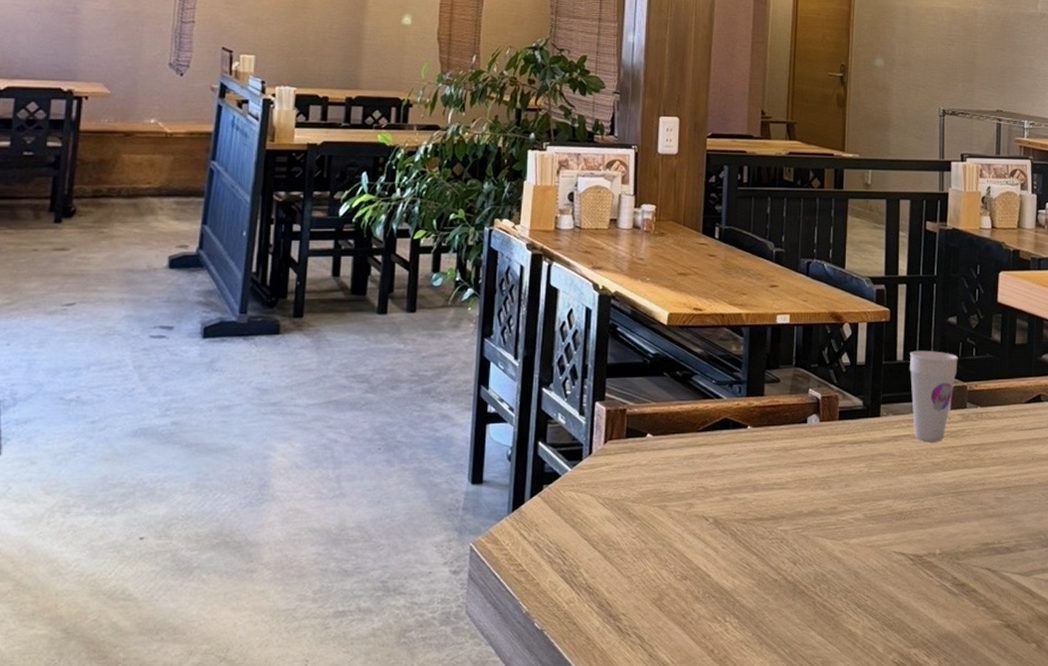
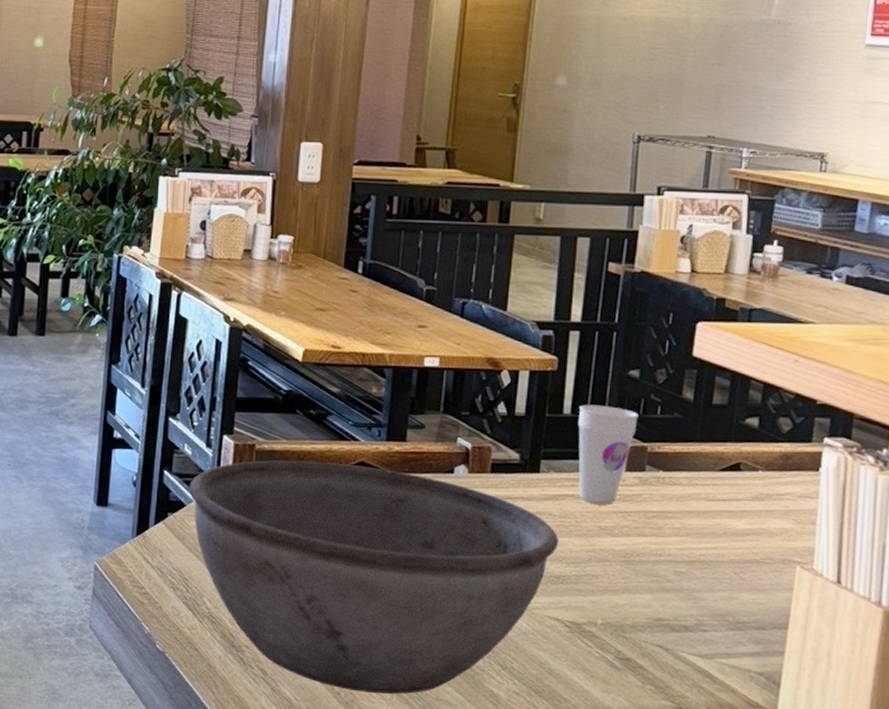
bowl: none [564,421,899,647] -> present [189,460,558,694]

